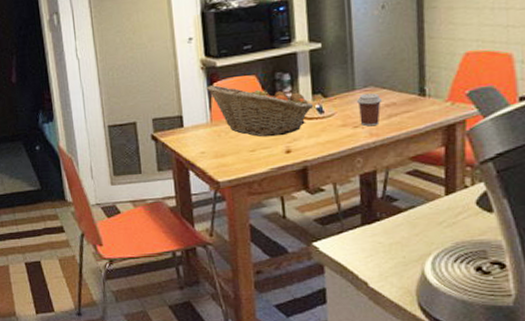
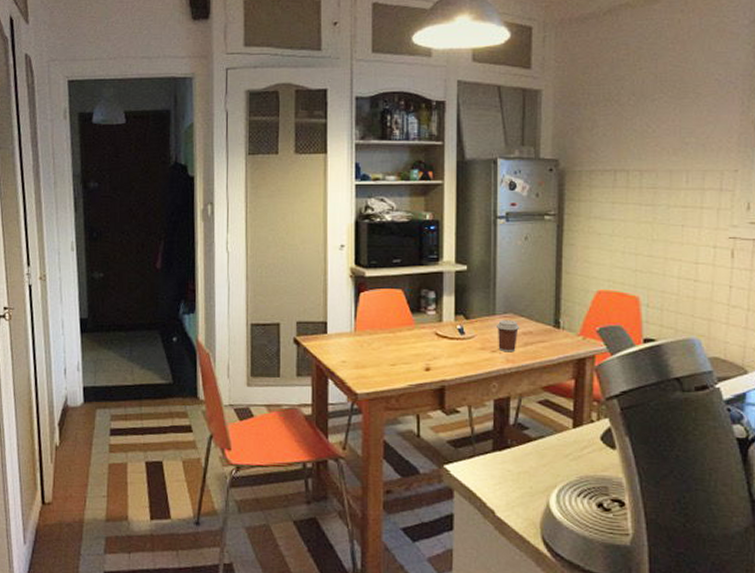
fruit basket: present [206,84,314,137] -> none [353,295,455,353]

